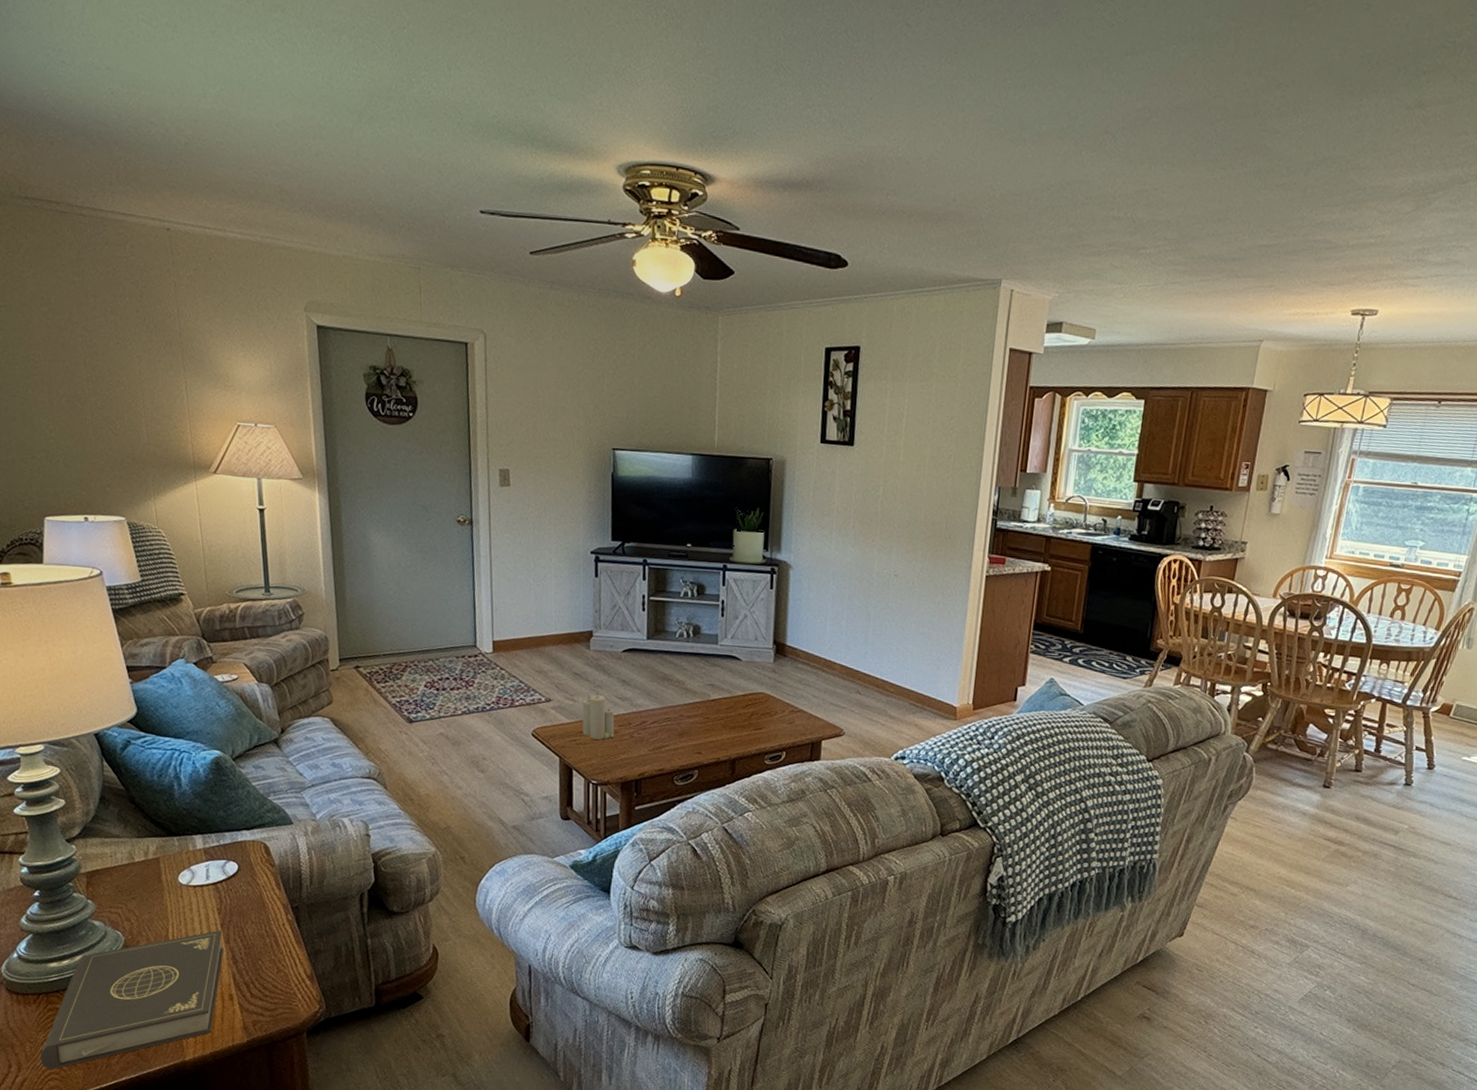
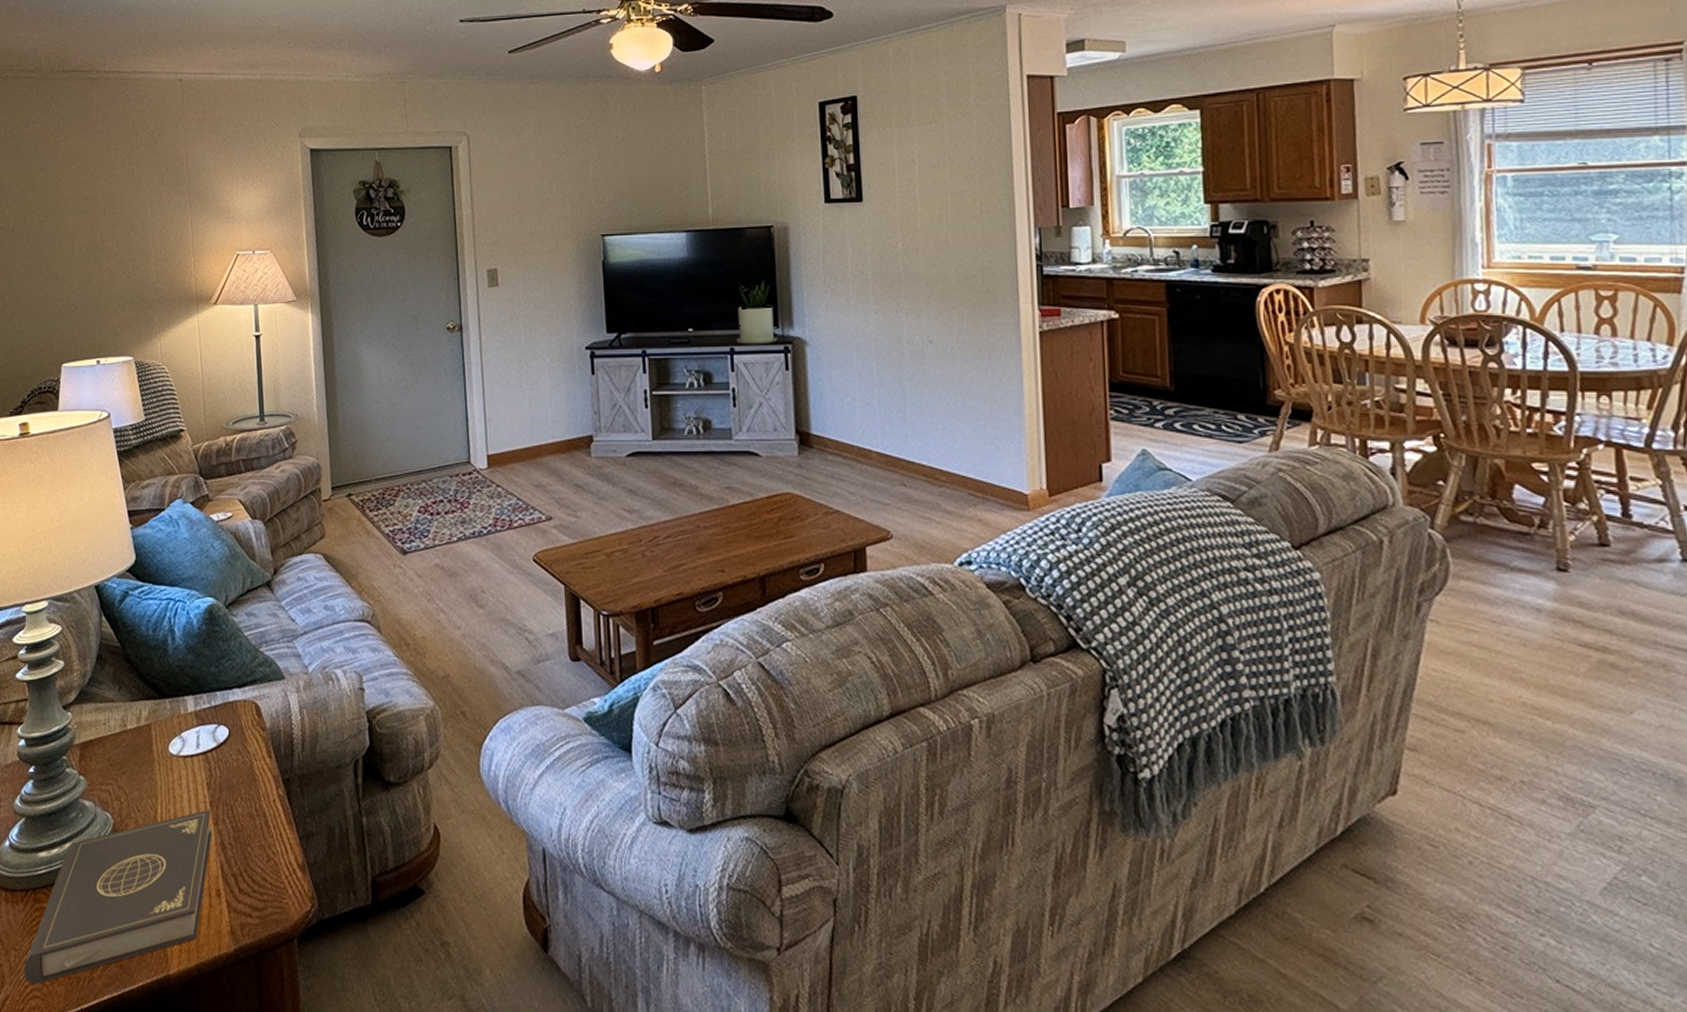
candle: present [582,693,615,740] -> none [586,506,625,561]

